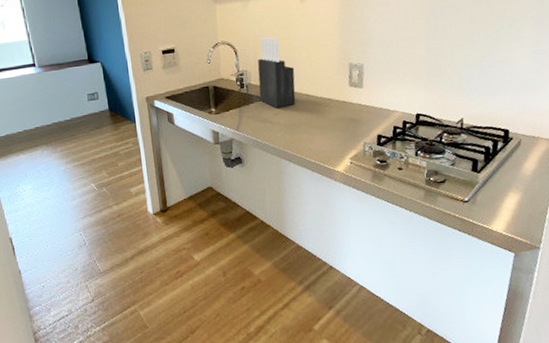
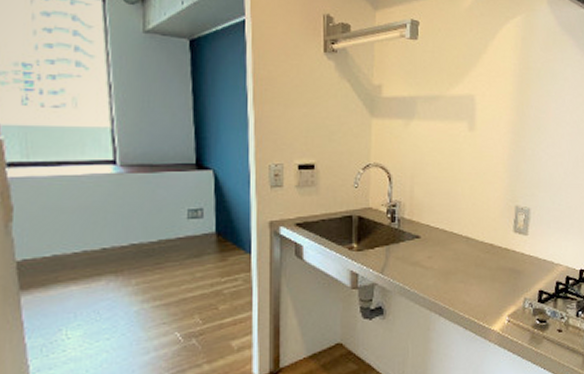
knife block: present [257,37,296,108] -> none [412,164,456,250]

